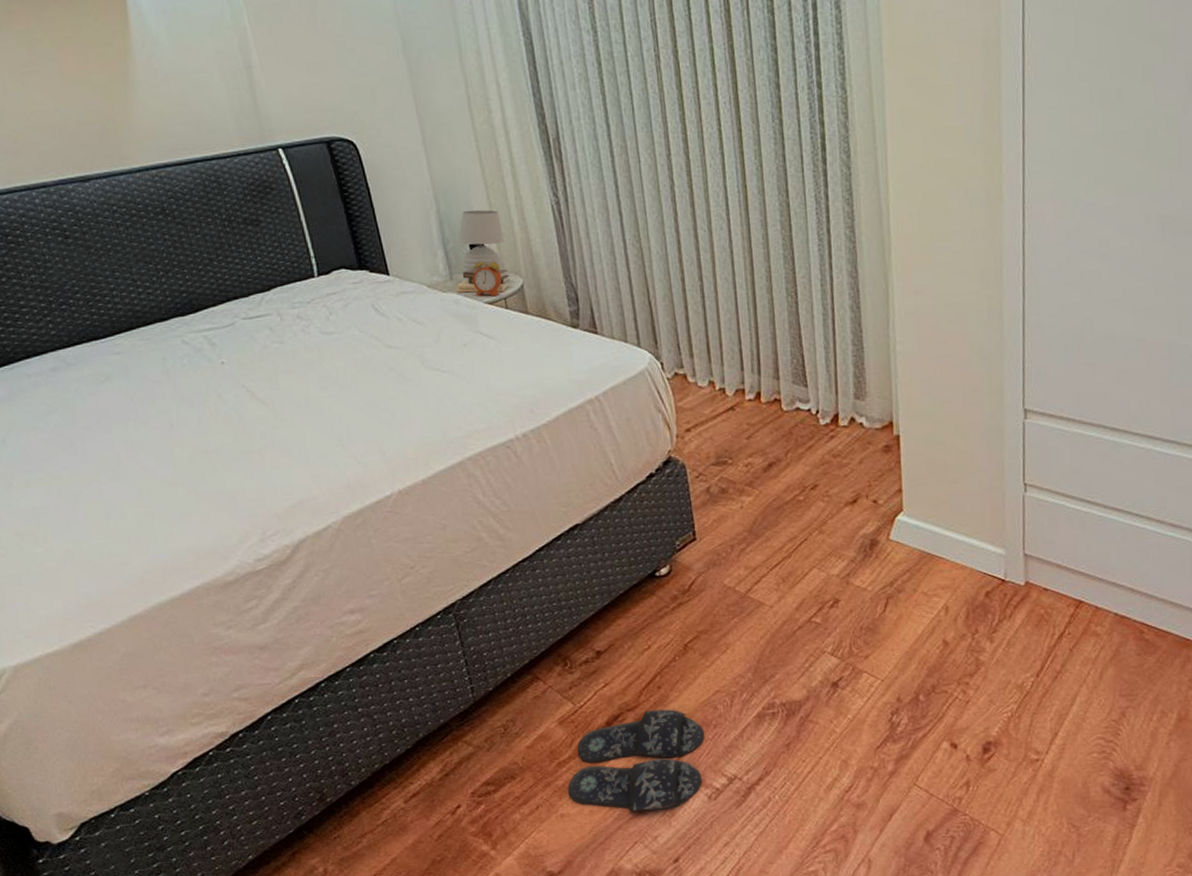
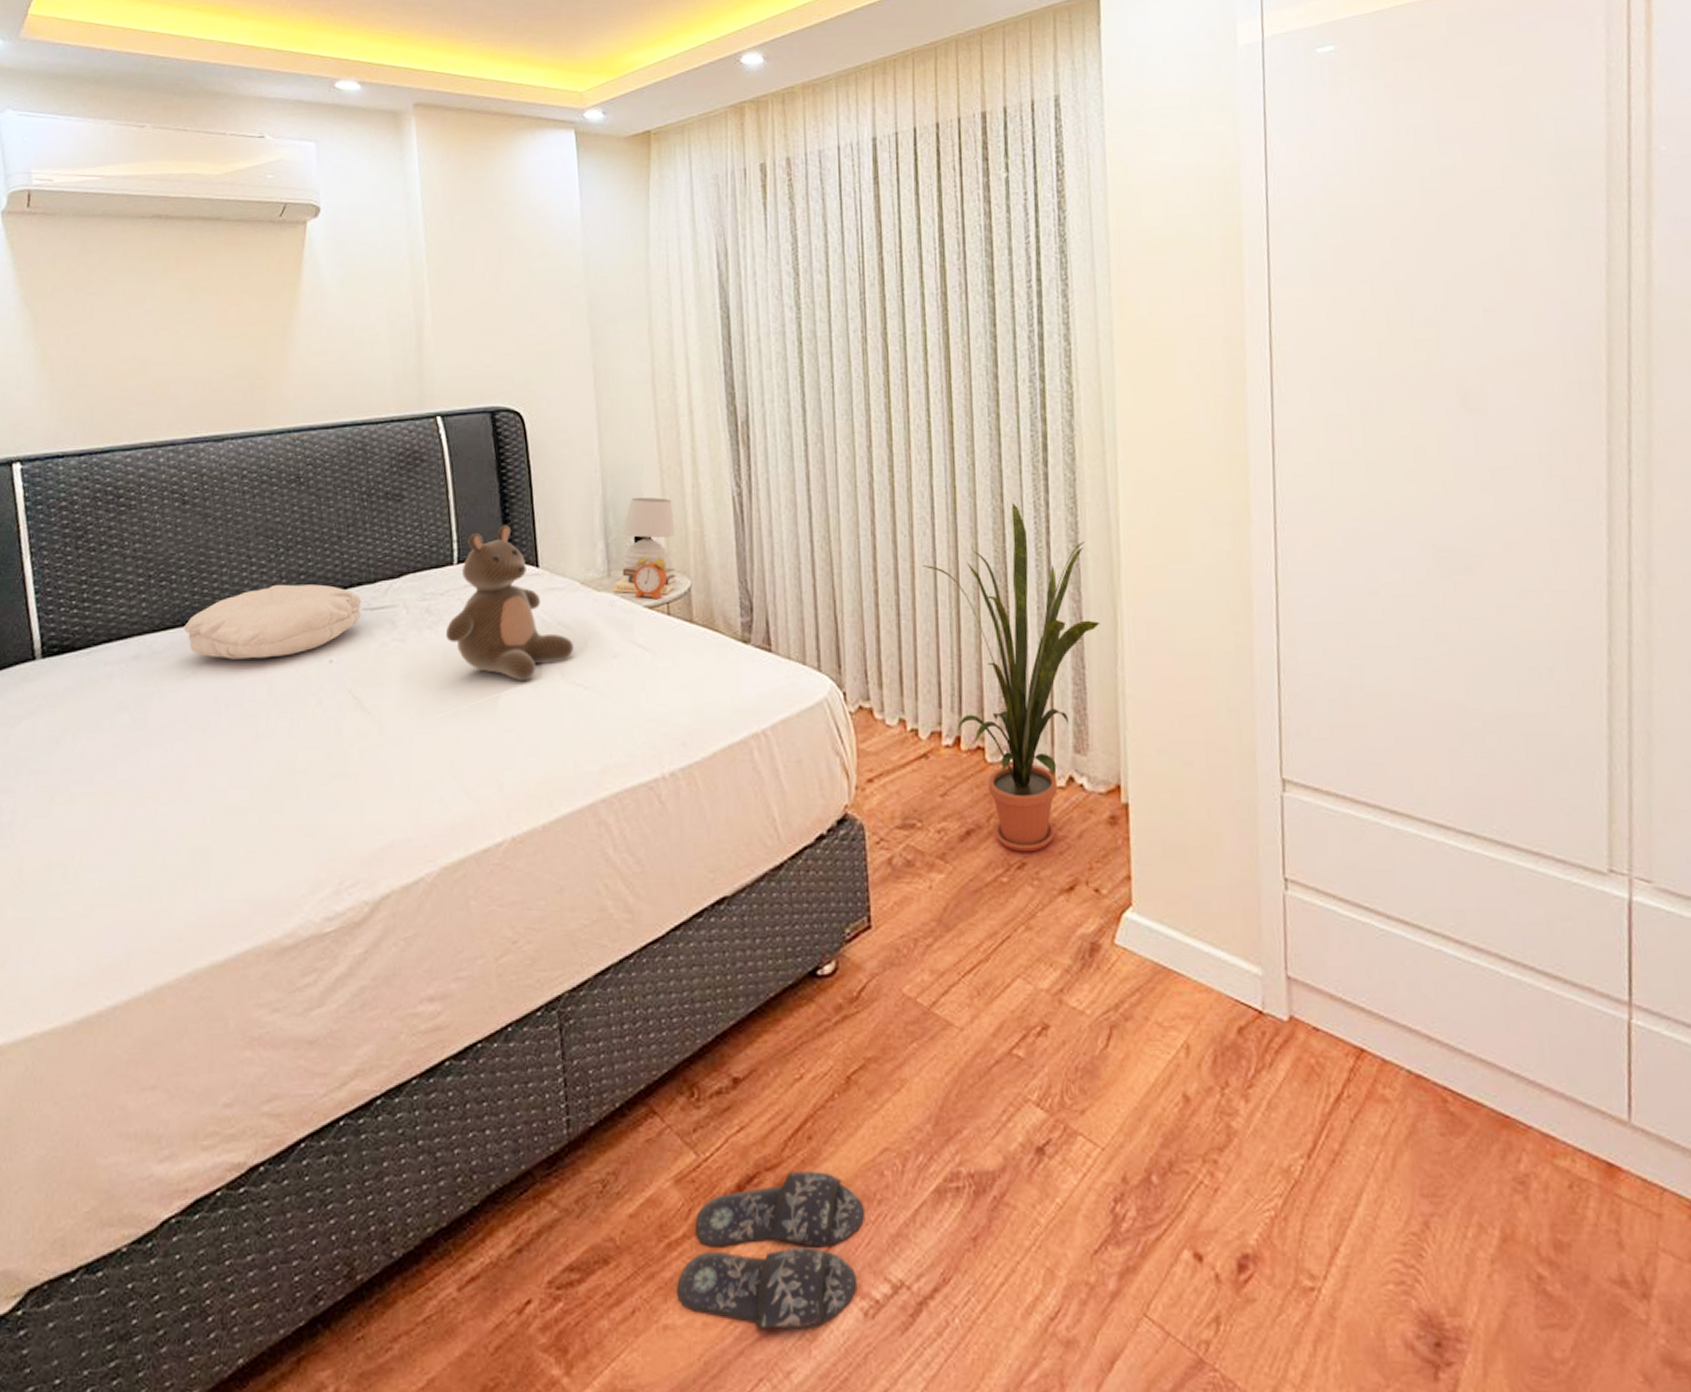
pillow: none [89,300,242,366] -> present [183,584,362,660]
stuffed bear: none [317,241,429,370] -> present [445,525,573,681]
house plant: none [721,198,875,477] -> present [922,503,1101,853]

